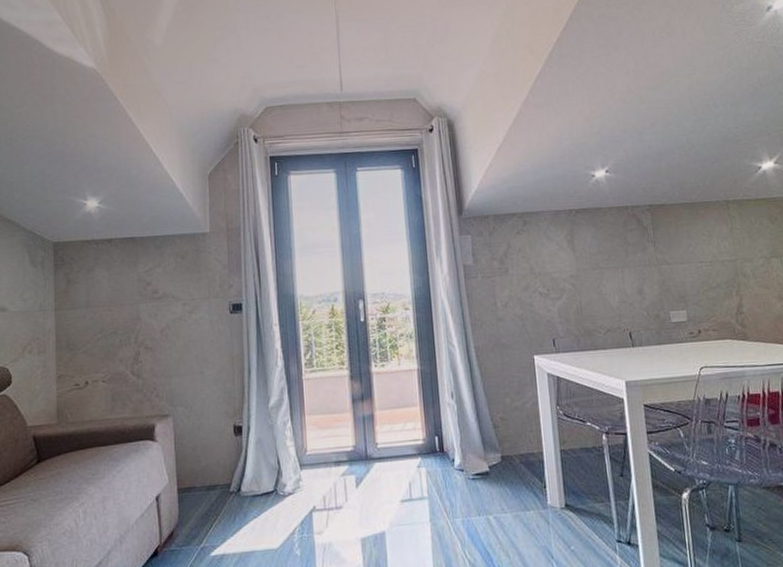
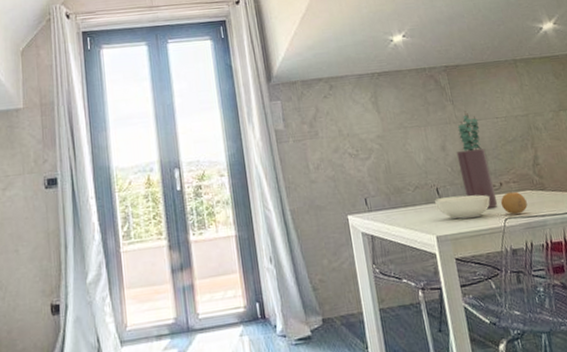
bowl: none [626,341,687,366] -> present [434,194,491,220]
vase: none [654,253,695,356] -> present [456,111,498,208]
fruit: none [697,340,726,363] -> present [500,191,528,215]

